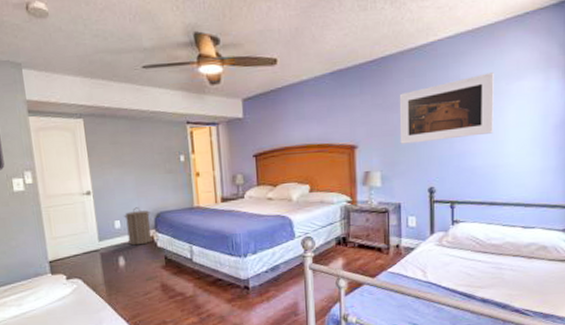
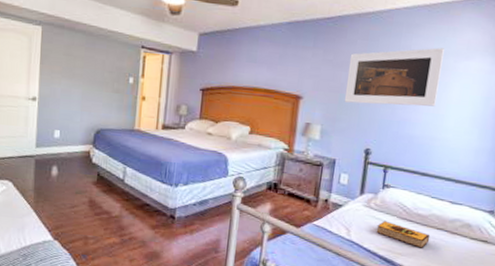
laundry hamper: present [123,207,152,246] -> none [64,120,91,158]
hardback book: none [452,256,507,278] -> present [376,220,431,248]

